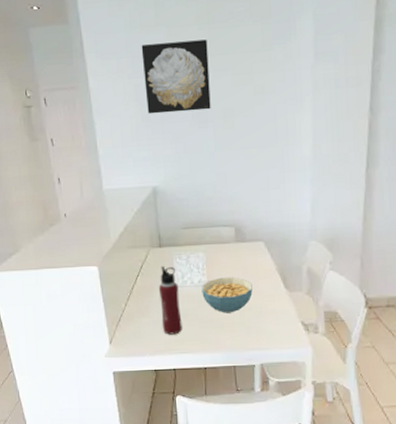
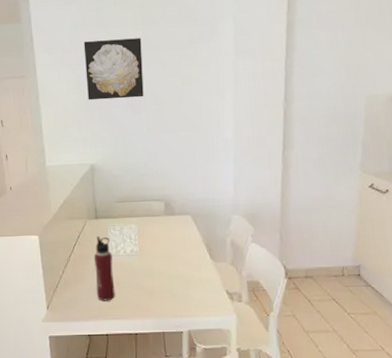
cereal bowl: present [202,277,253,313] -> none [134,247,181,282]

